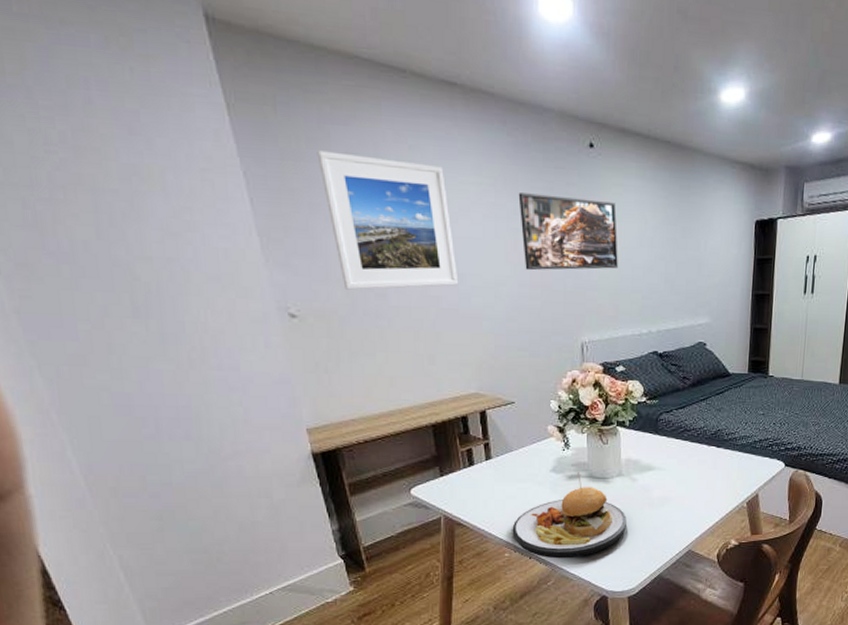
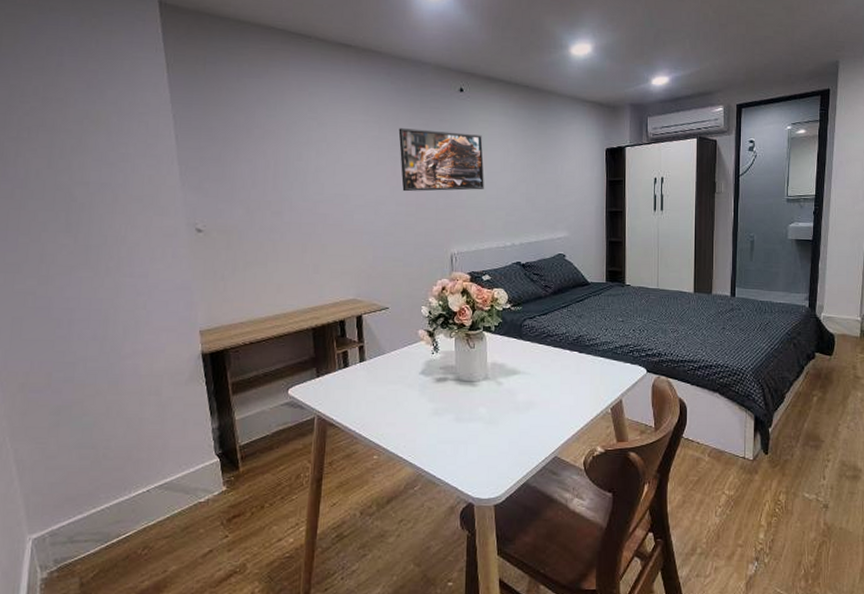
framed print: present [317,150,459,290] -> none [234,97,344,209]
plate: present [512,472,627,559] -> none [381,375,493,463]

